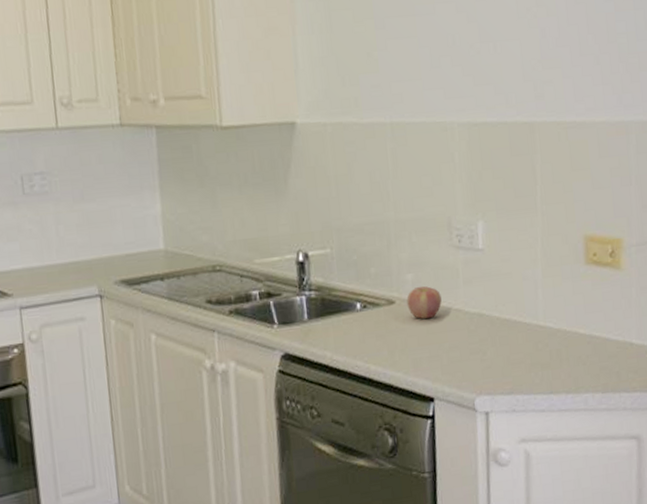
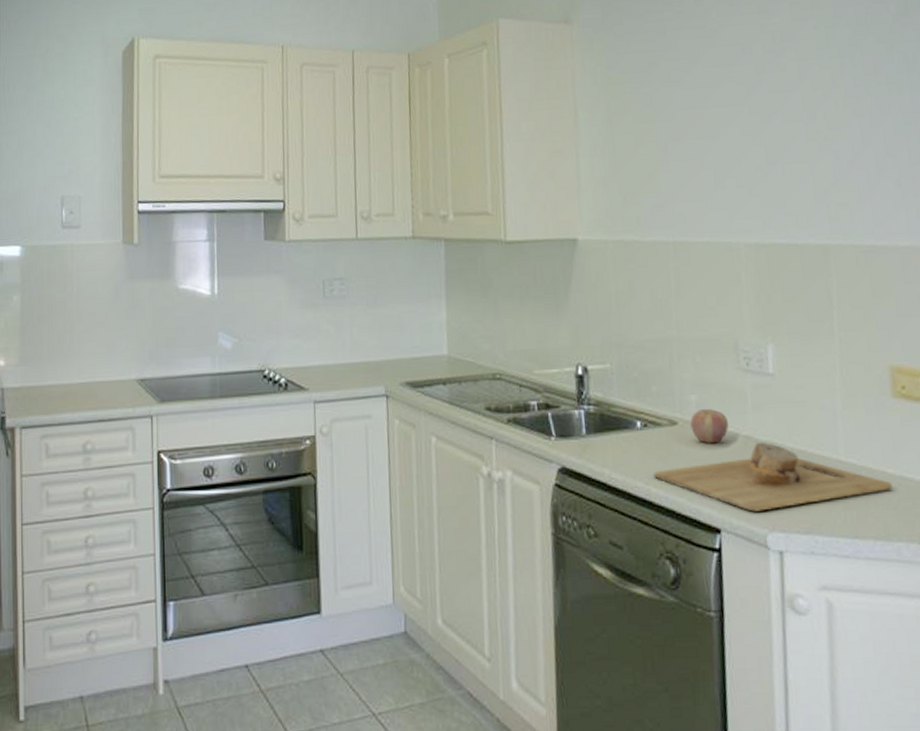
cutting board: none [372,313,583,379] -> present [653,442,893,512]

